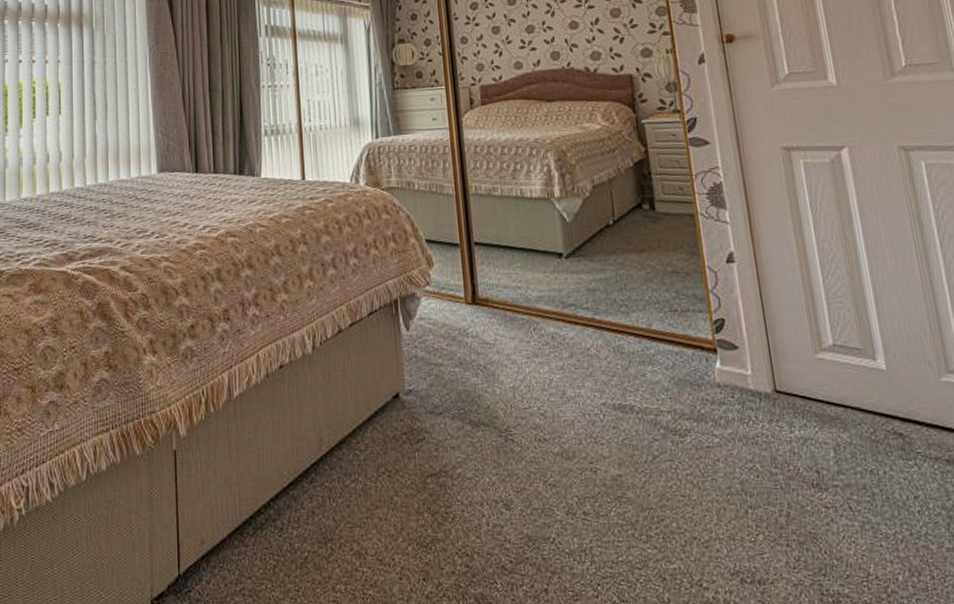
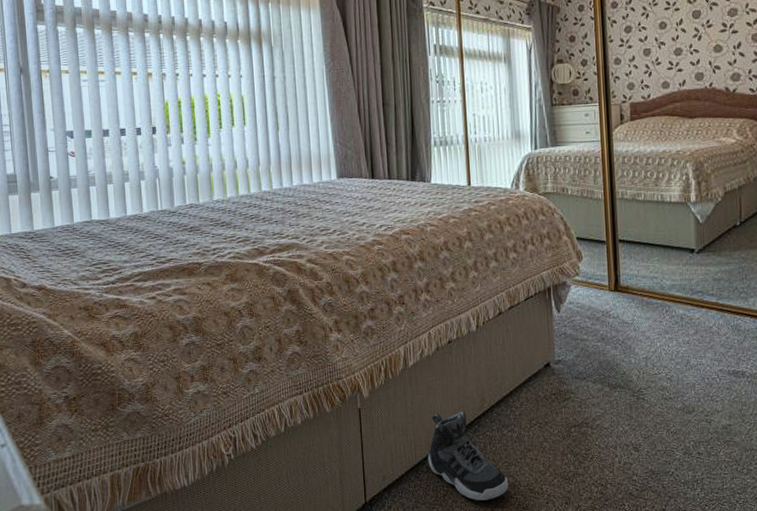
sneaker: none [255,455,353,575] -> present [428,411,509,501]

